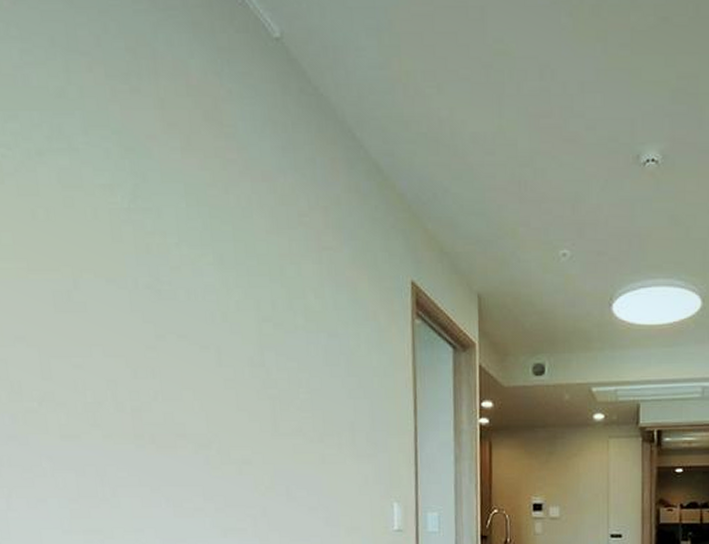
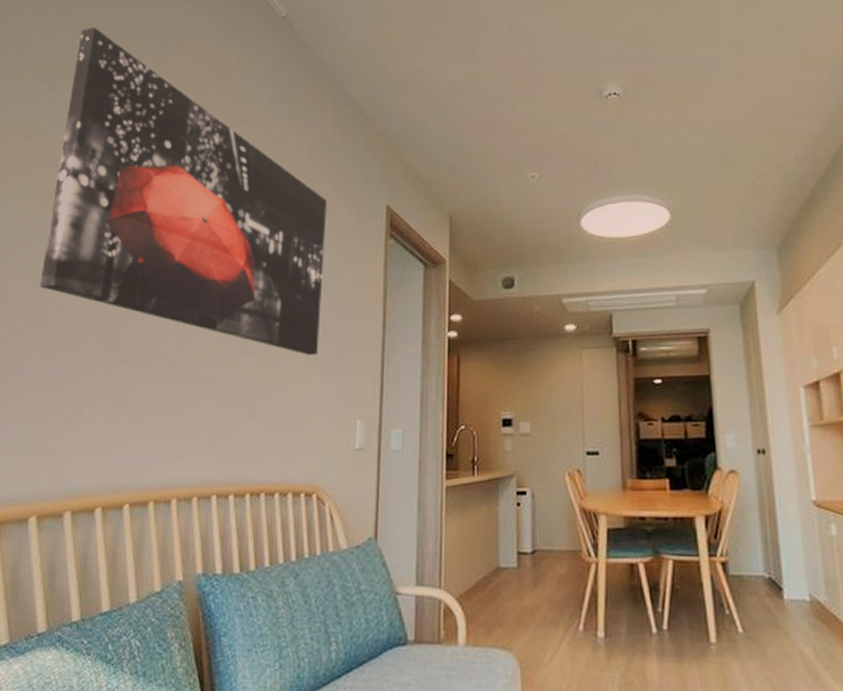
wall art: none [31,37,351,439] -> present [39,27,327,355]

